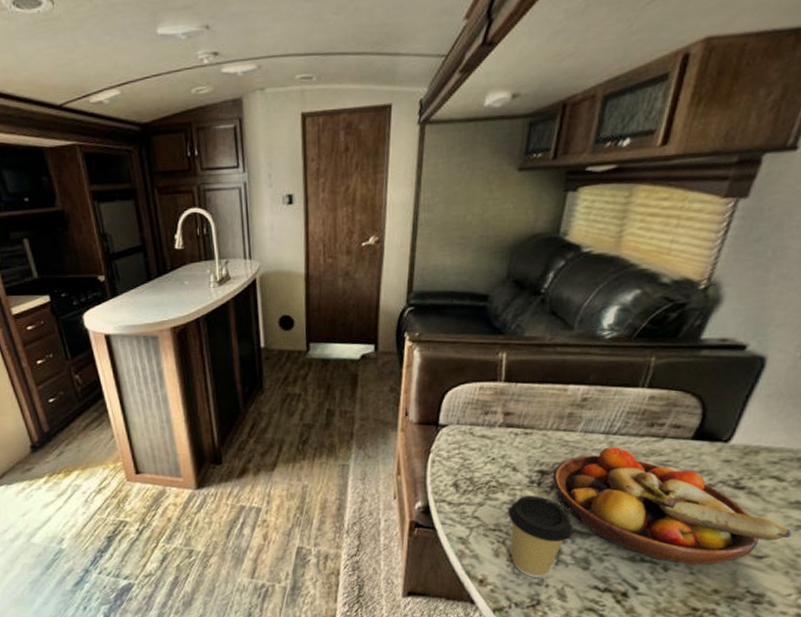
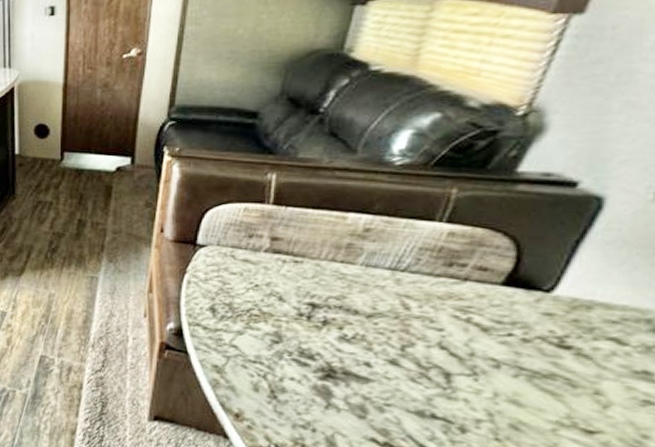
coffee cup: present [507,495,573,577] -> none [270,329,349,420]
fruit bowl: present [552,447,791,565] -> none [325,284,636,433]

